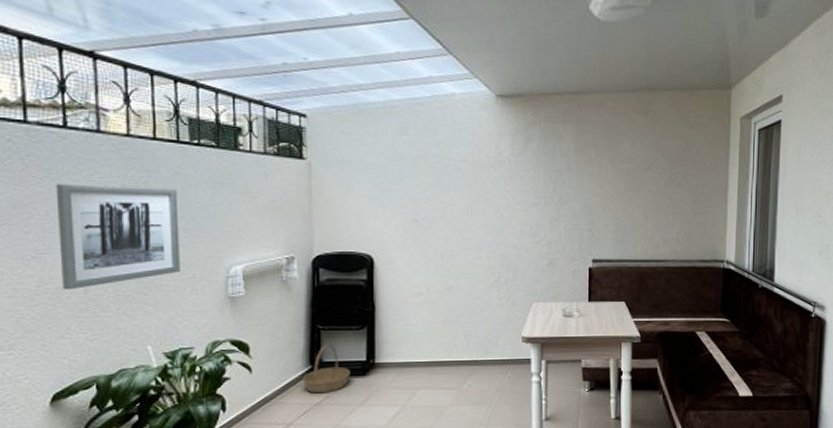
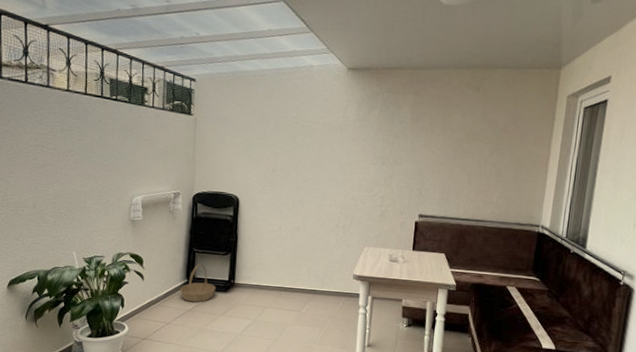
wall art: present [55,184,180,290] -> none [18,125,99,205]

